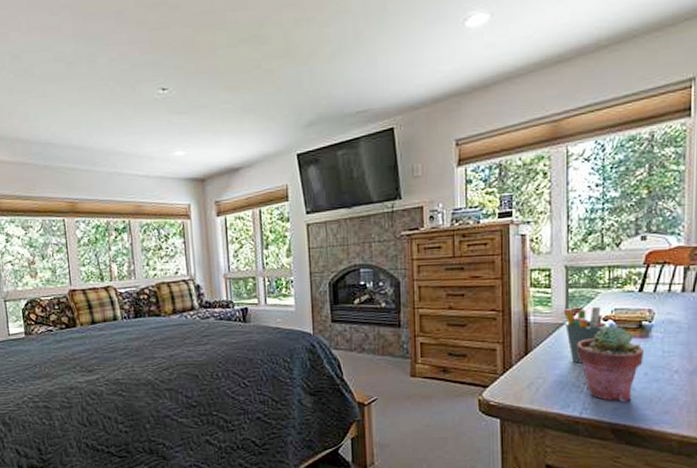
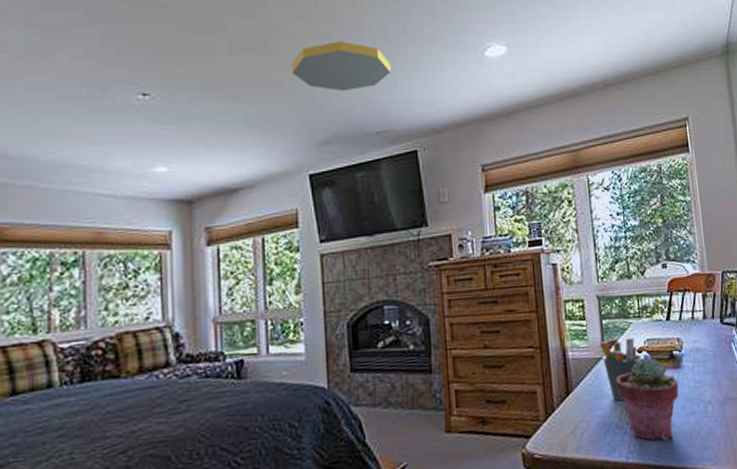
ceiling light: none [280,24,371,75] -> present [291,41,391,92]

